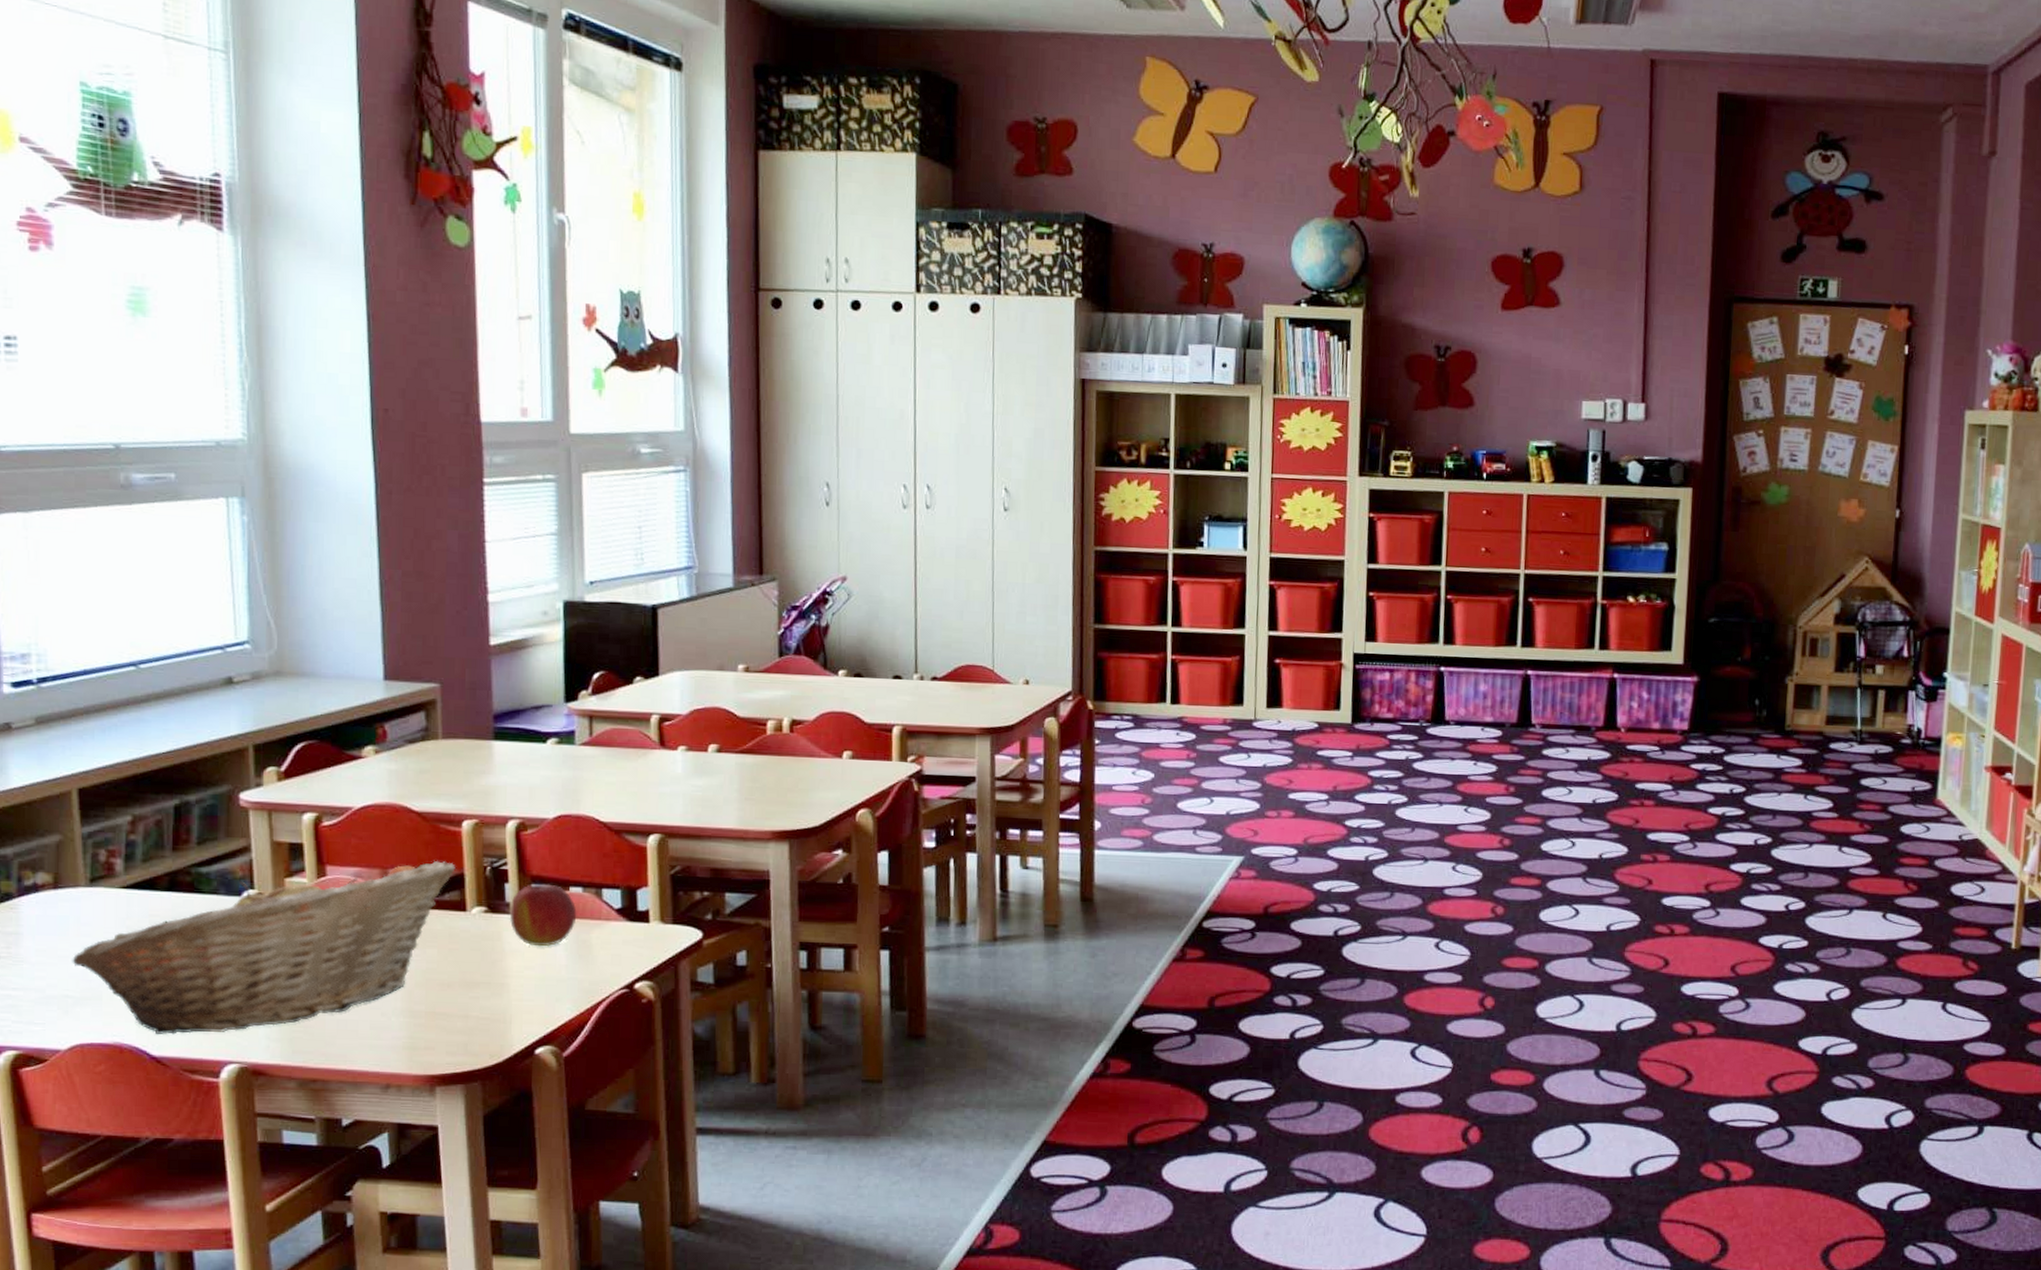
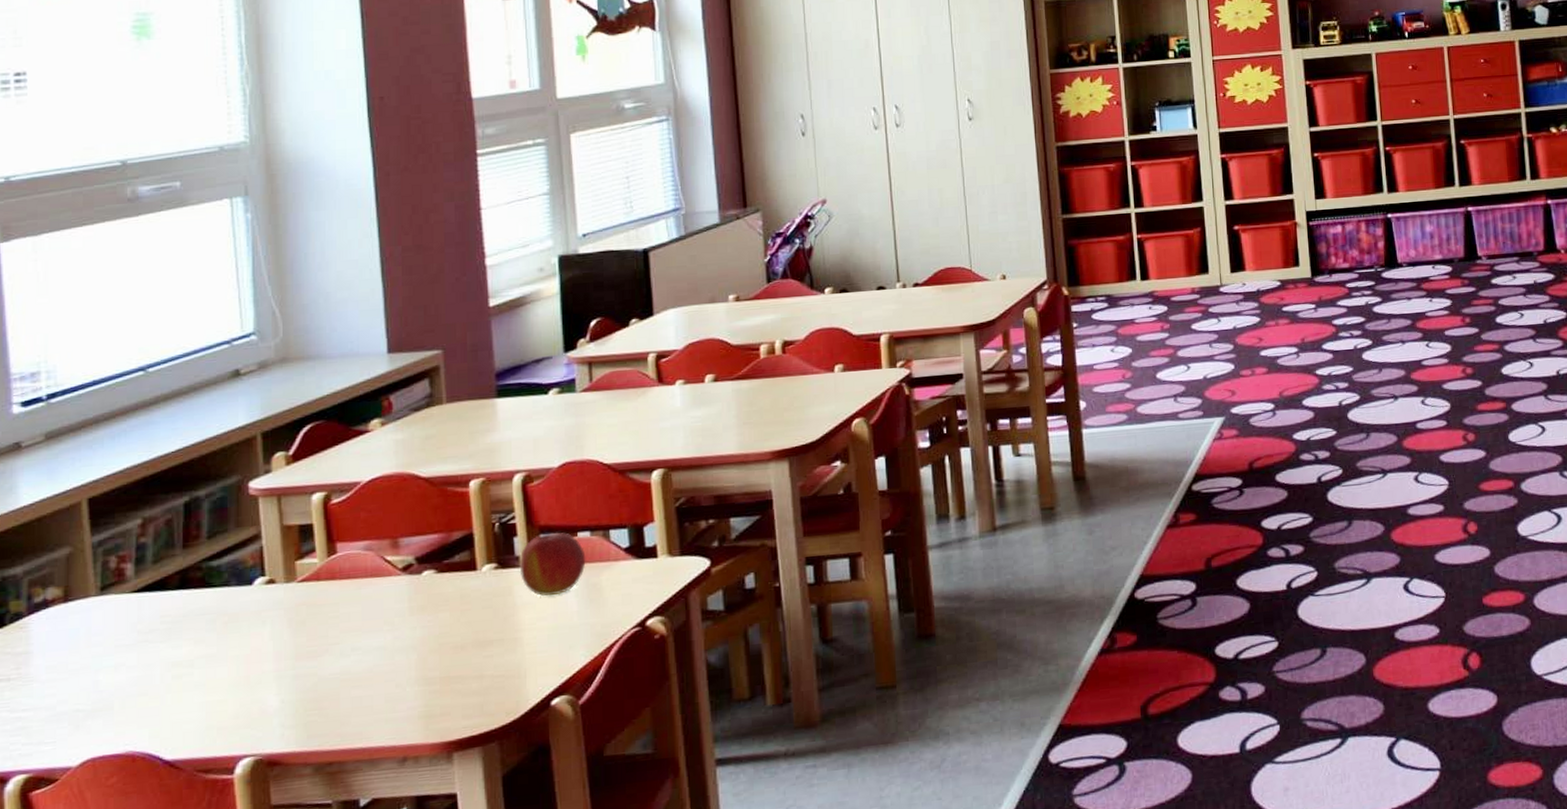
fruit basket: present [72,861,456,1035] -> none [83,523,464,737]

